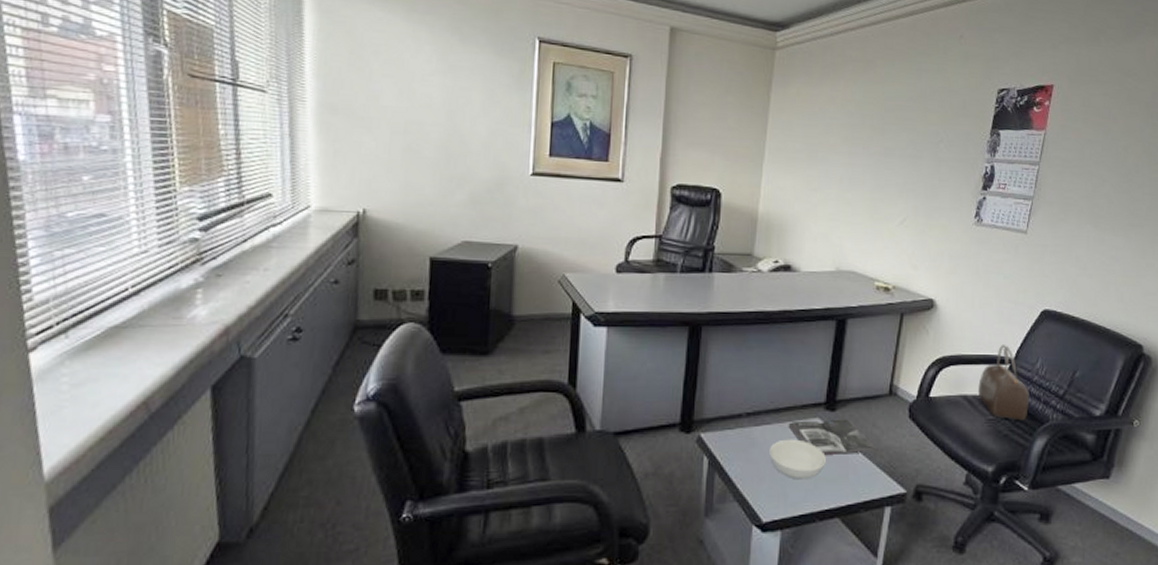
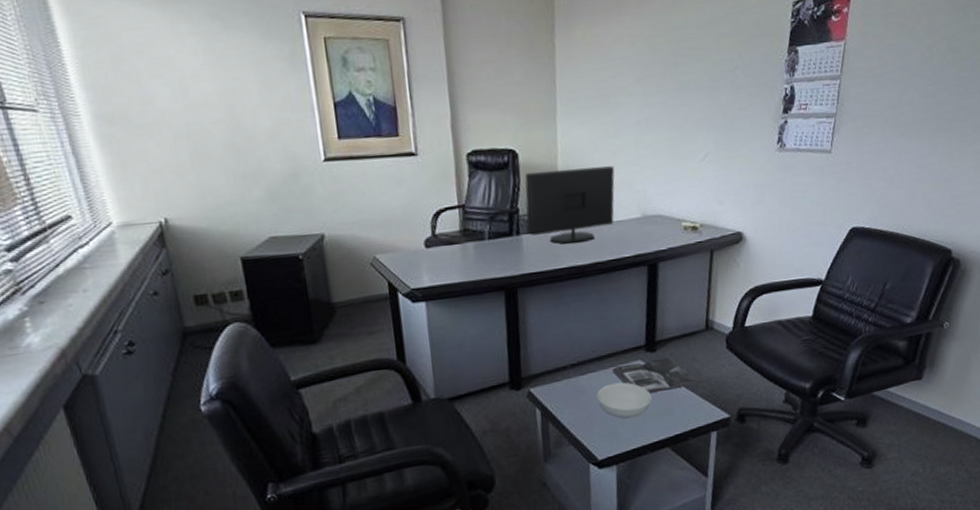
monitor: none [720,212,814,288] -> present [524,166,615,244]
handbag: present [978,345,1030,421] -> none [791,267,842,338]

